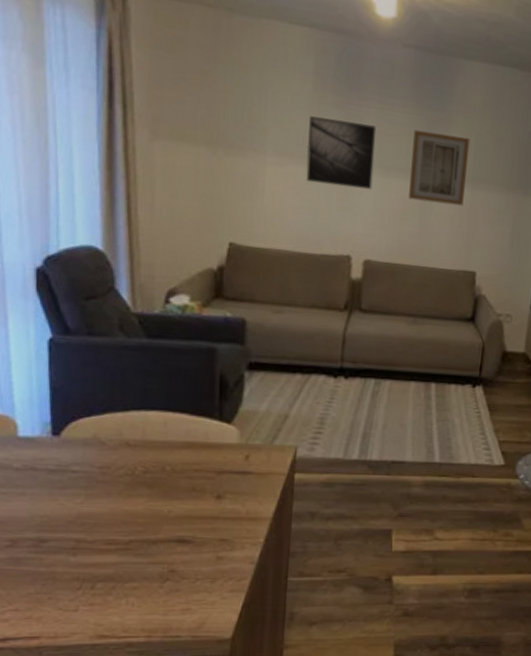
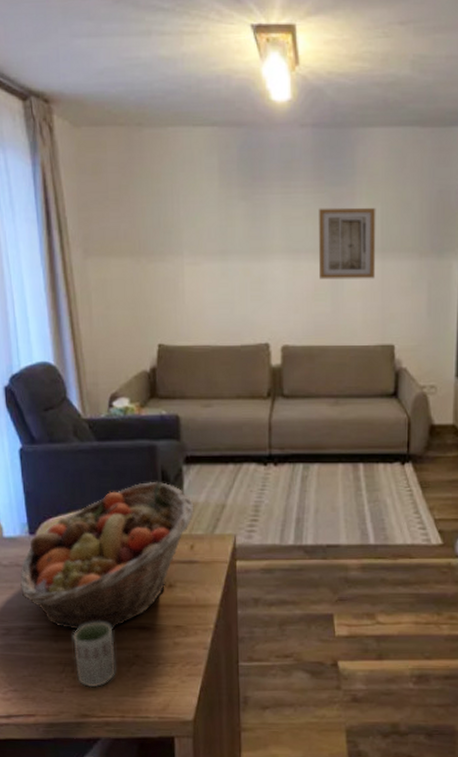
fruit basket: none [35,386,254,542] -> present [20,481,194,630]
cup: none [94,533,147,606] -> present [72,621,116,688]
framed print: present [306,116,377,190] -> none [218,211,283,277]

